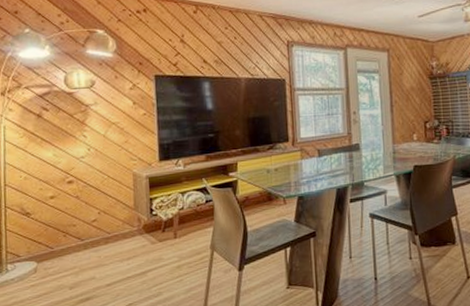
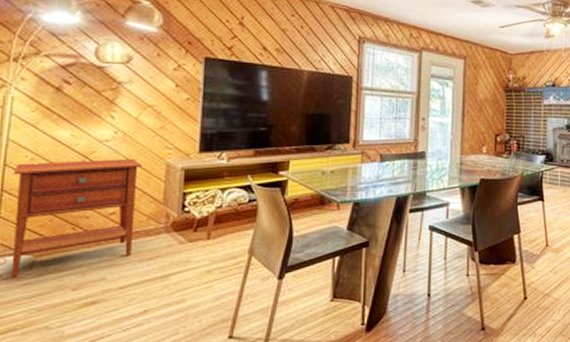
nightstand: none [13,171,114,282] -> present [11,158,143,279]

